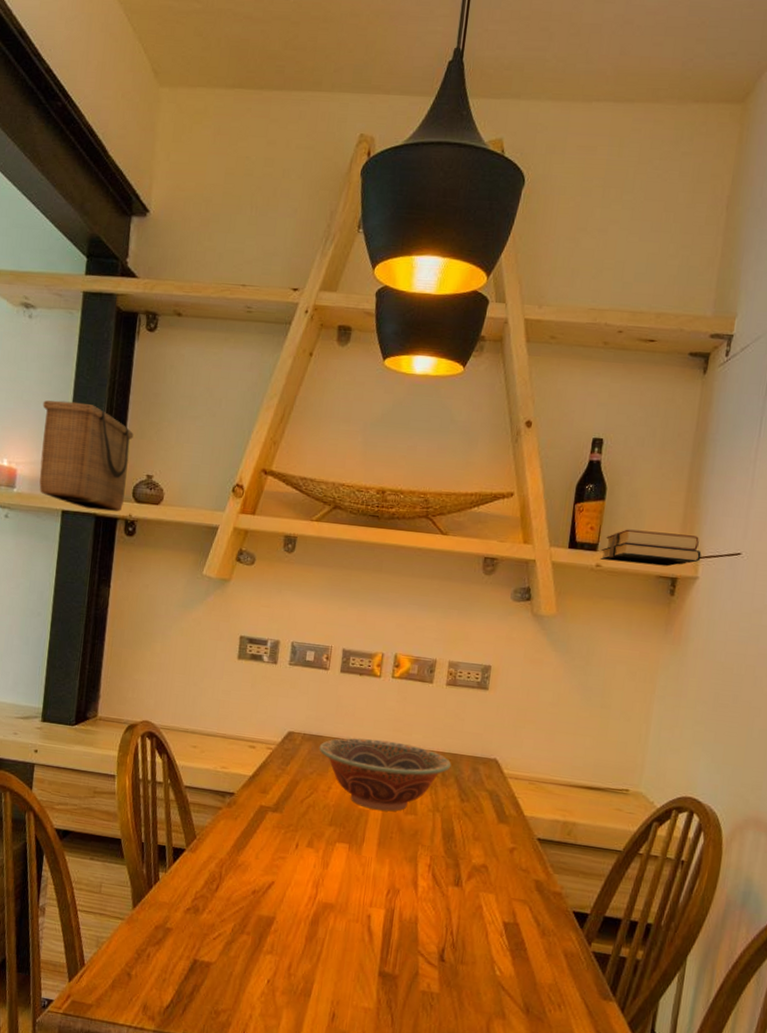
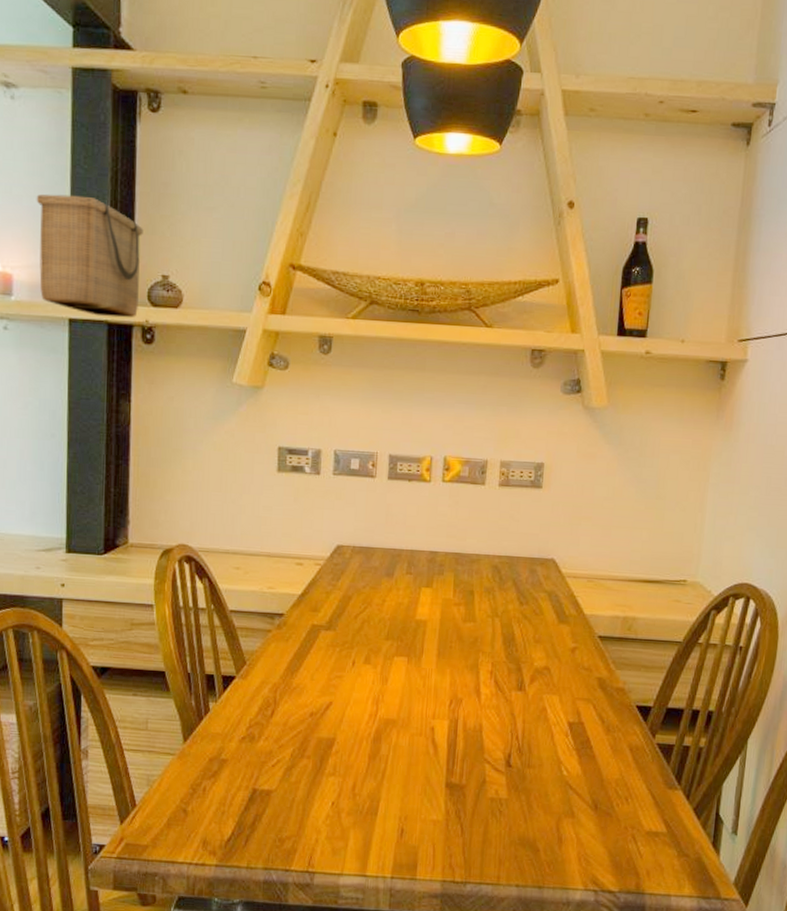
decorative bowl: present [319,738,452,812] -> none [370,547,508,621]
books: present [600,529,702,567] -> none [649,313,750,350]

